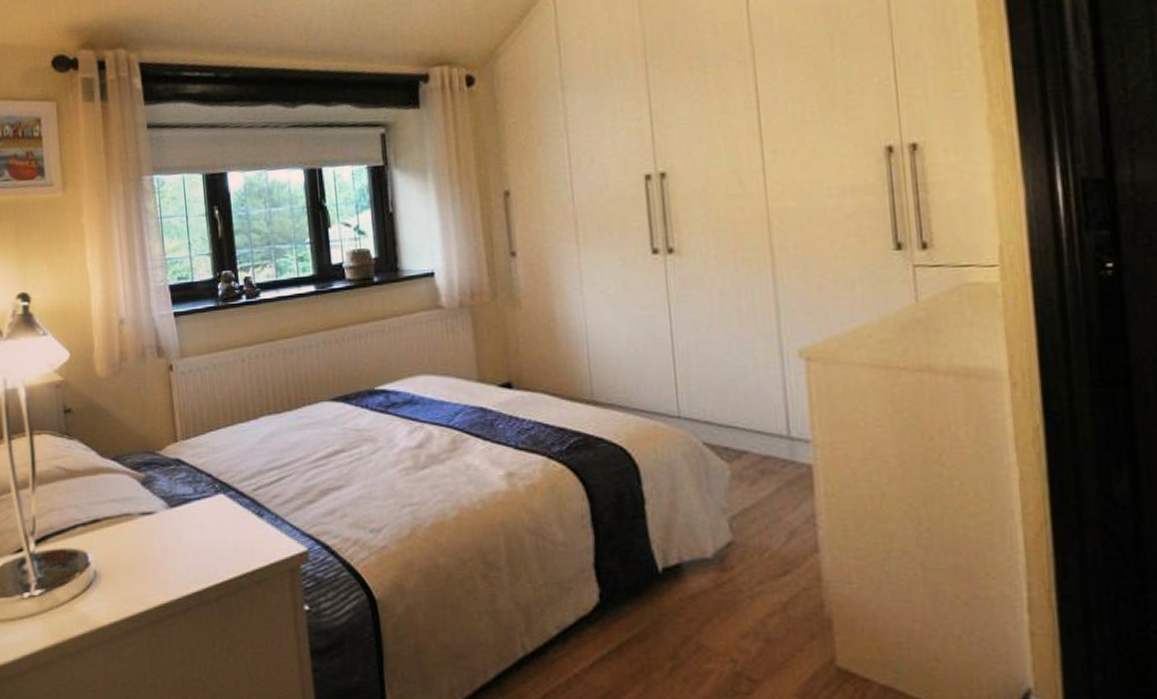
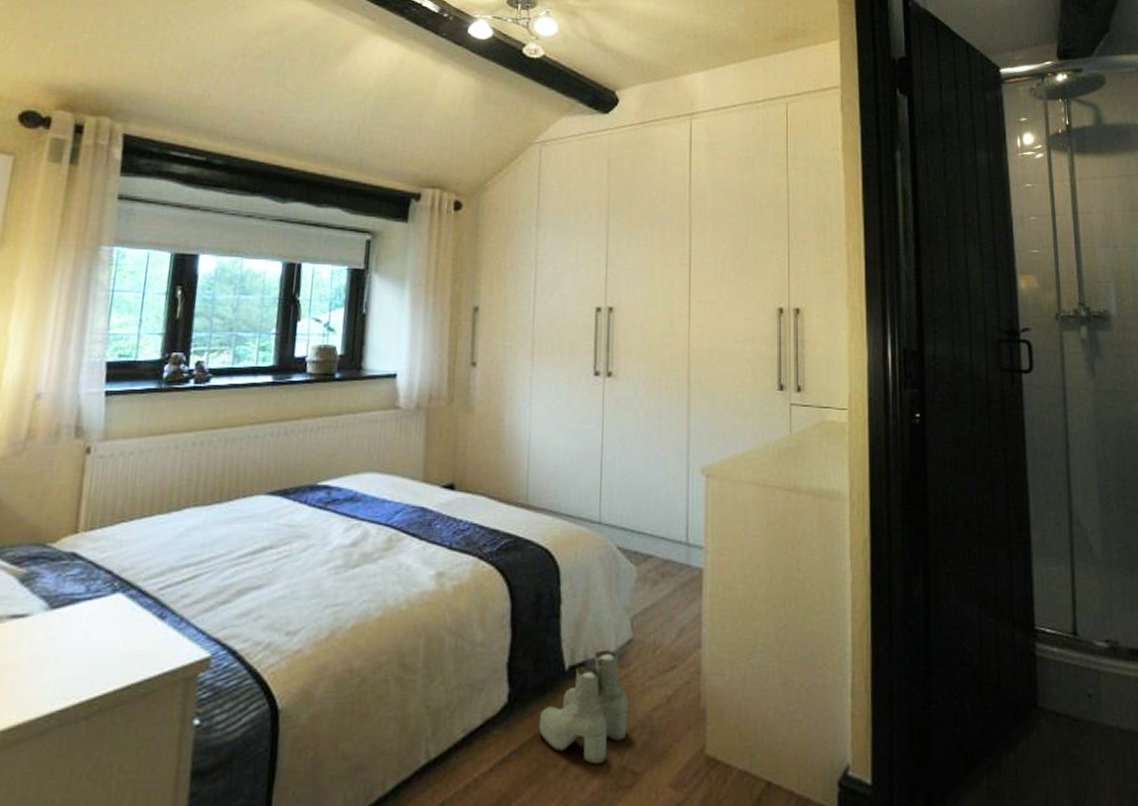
boots: none [636,552,738,669] -> present [538,649,628,765]

